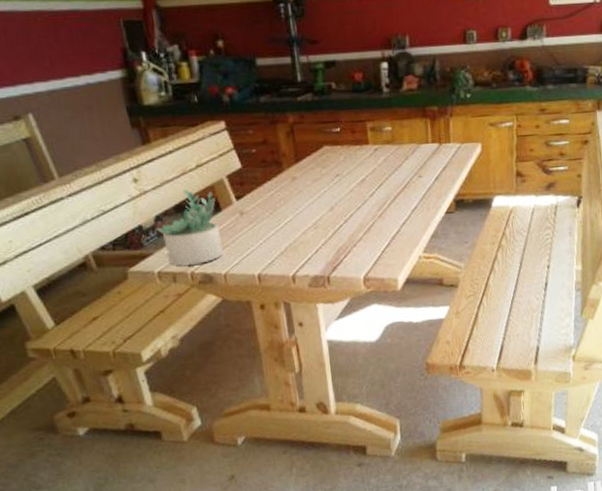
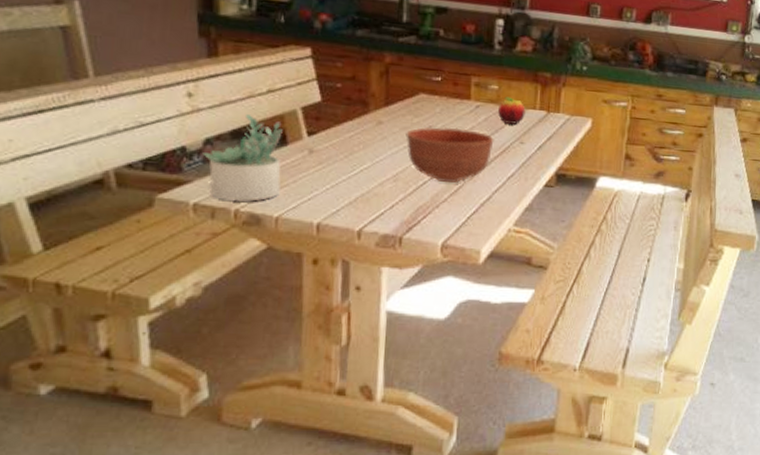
bowl: none [317,172,395,224] -> present [406,127,494,184]
fruit: none [395,135,420,161] -> present [498,96,526,124]

